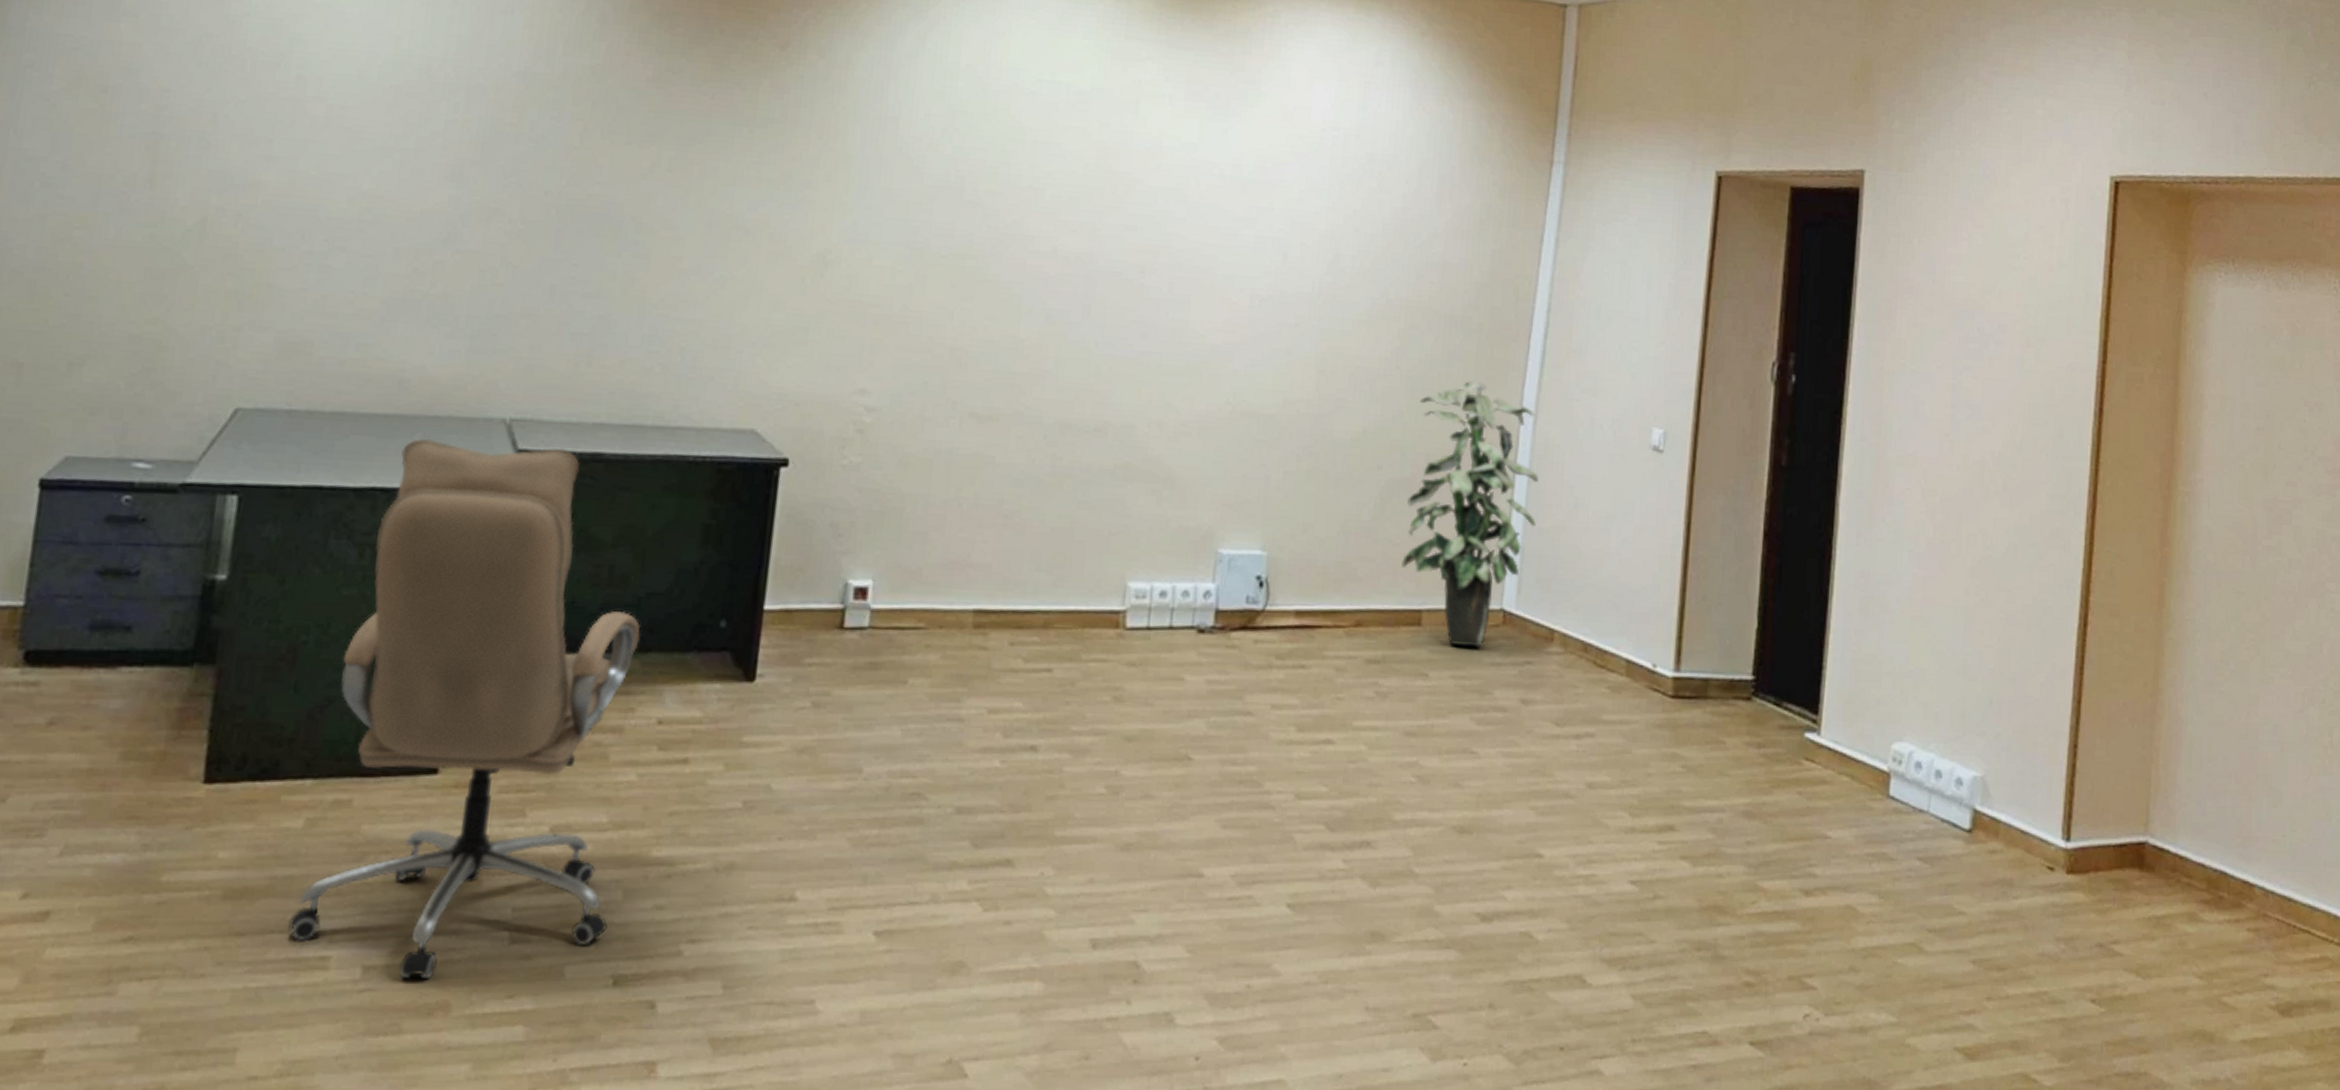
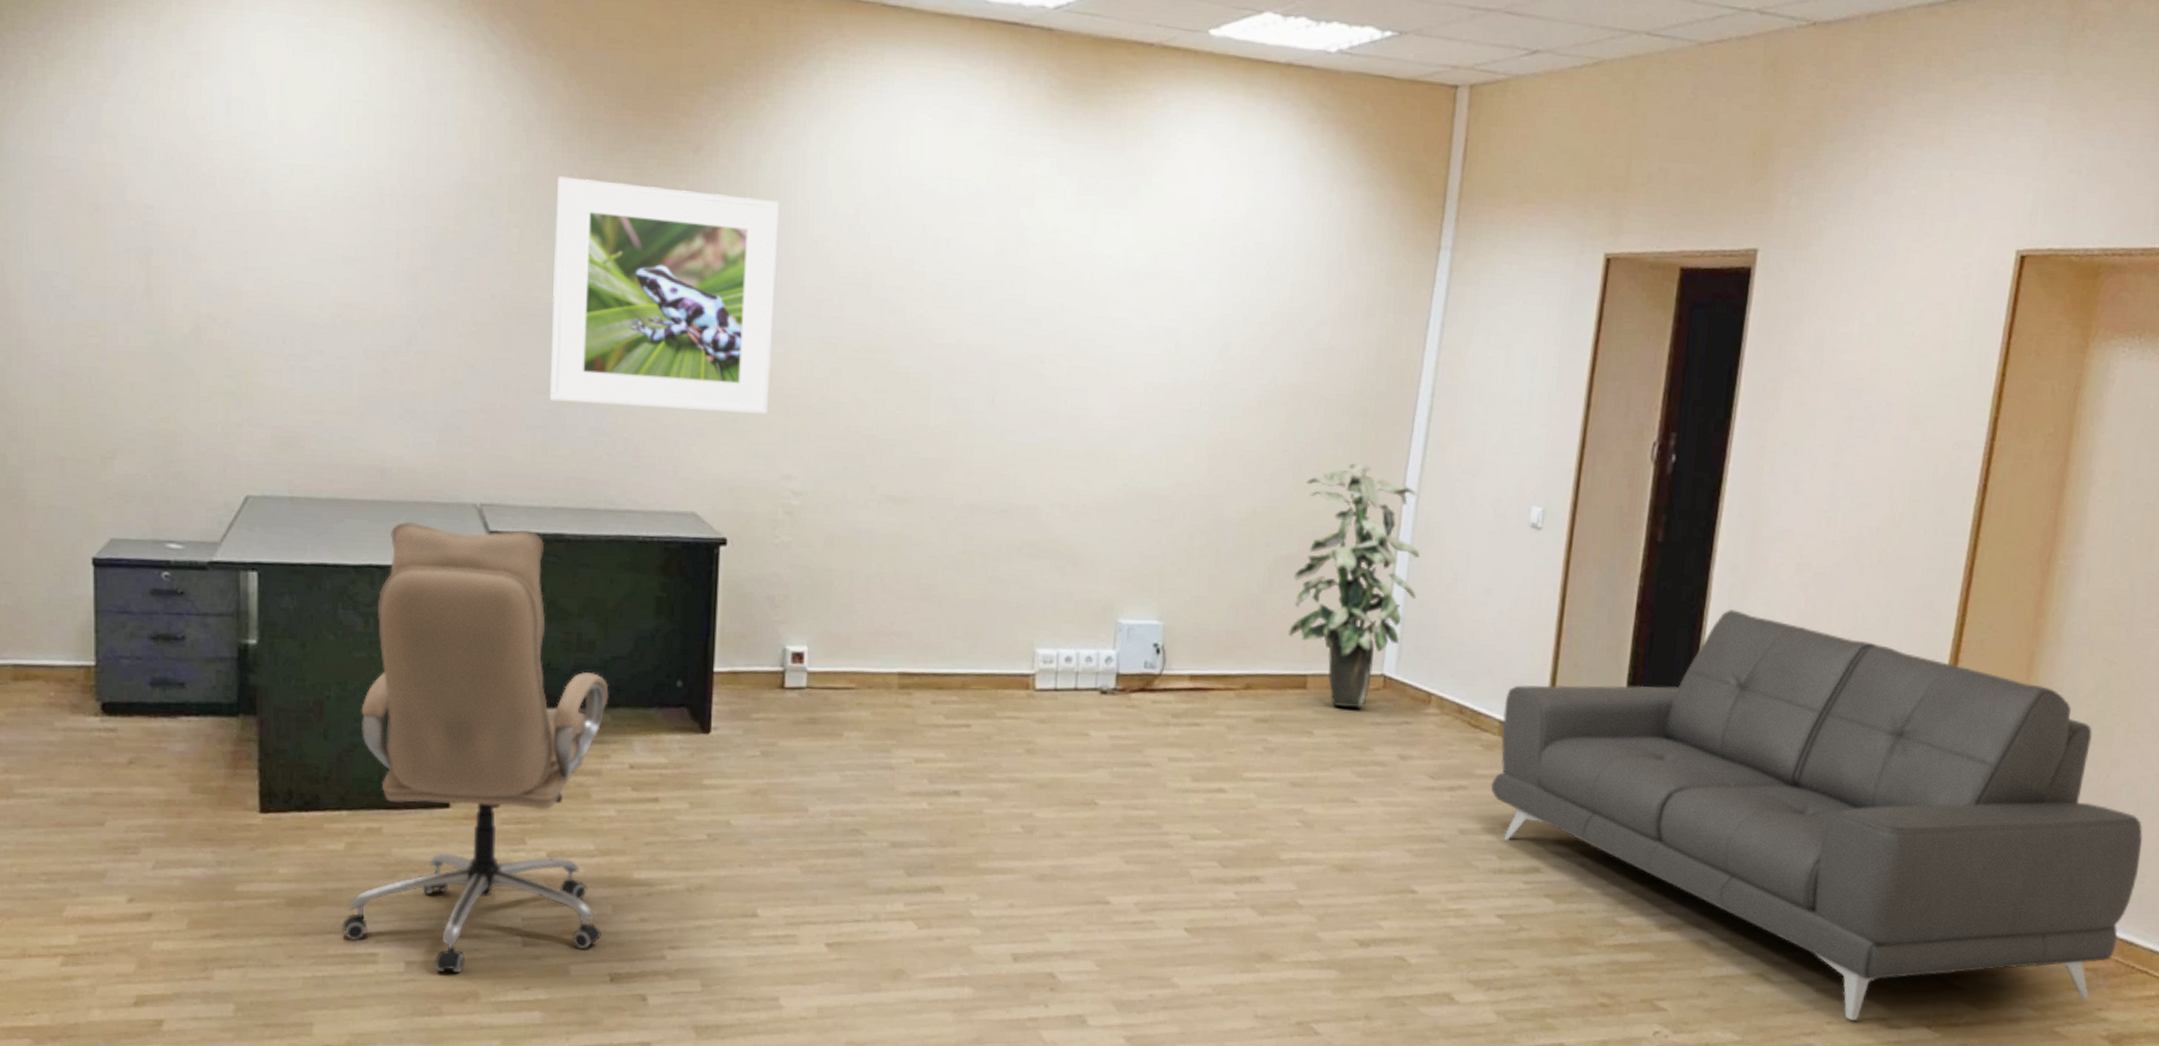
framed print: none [600,69,870,324] -> present [549,176,780,415]
sofa: none [1619,538,2290,996] -> present [1490,610,2143,1021]

